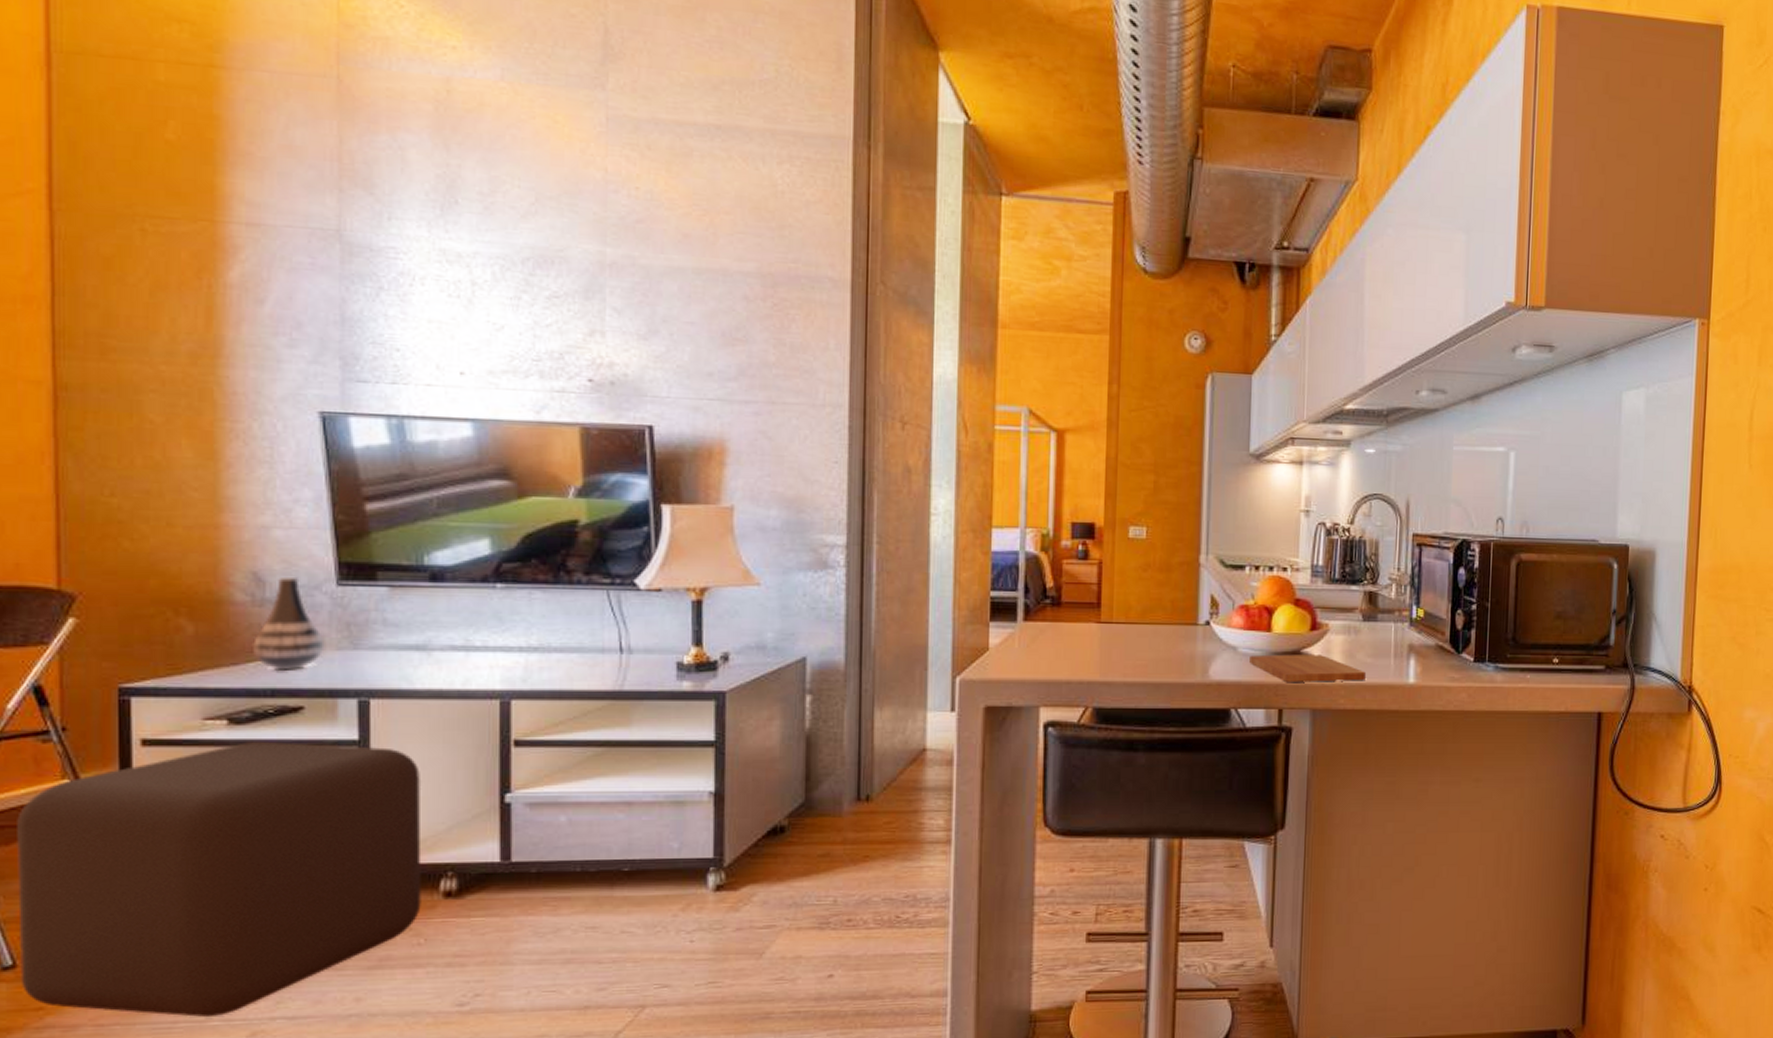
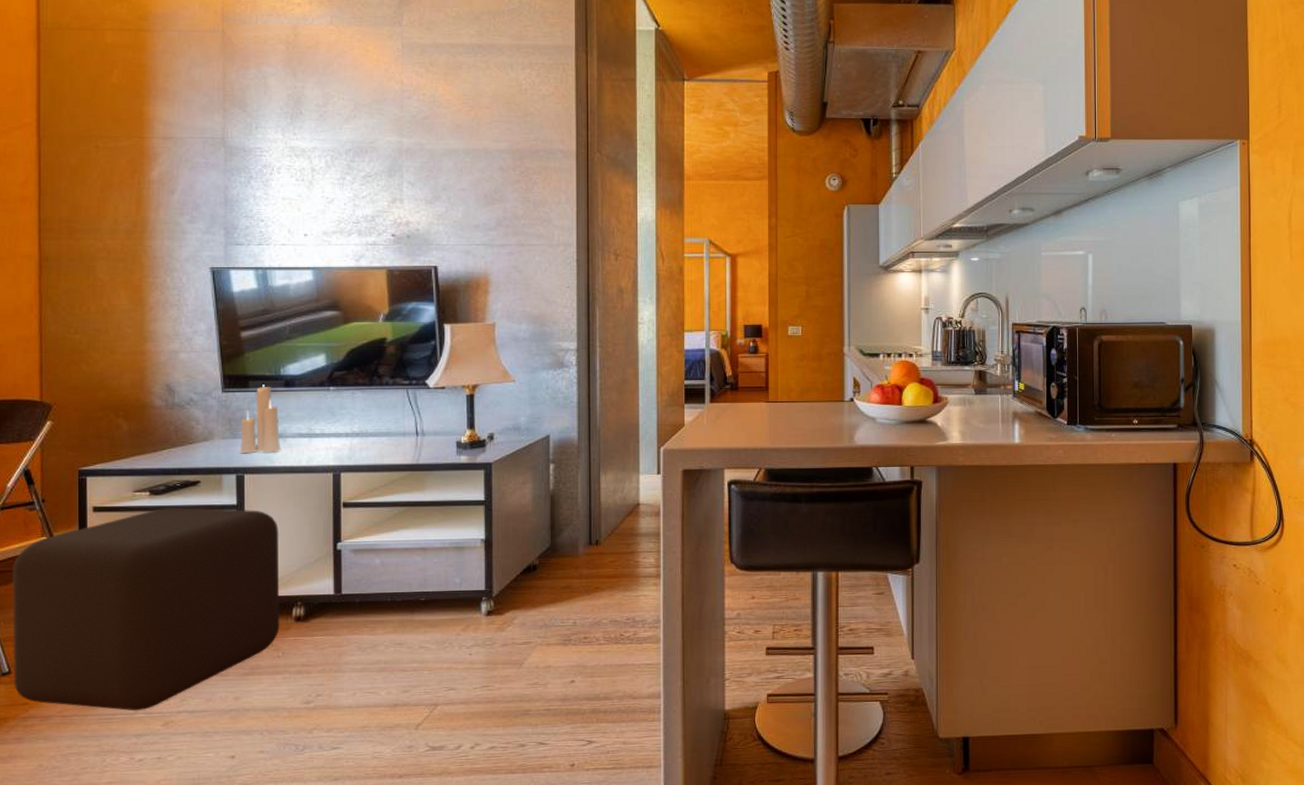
vase: present [251,578,325,672] -> none [165,388,214,456]
candle: none [363,577,424,672] -> present [239,384,281,454]
cutting board: present [1249,654,1366,682] -> none [886,422,979,445]

